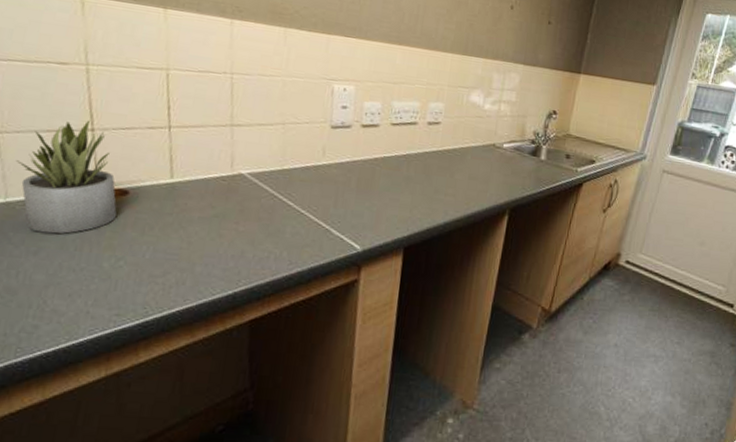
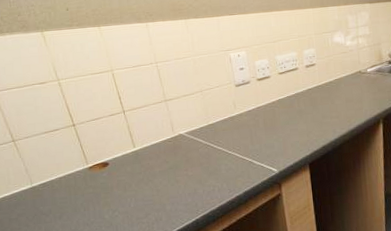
succulent plant: present [15,120,118,234] -> none [31,119,106,203]

